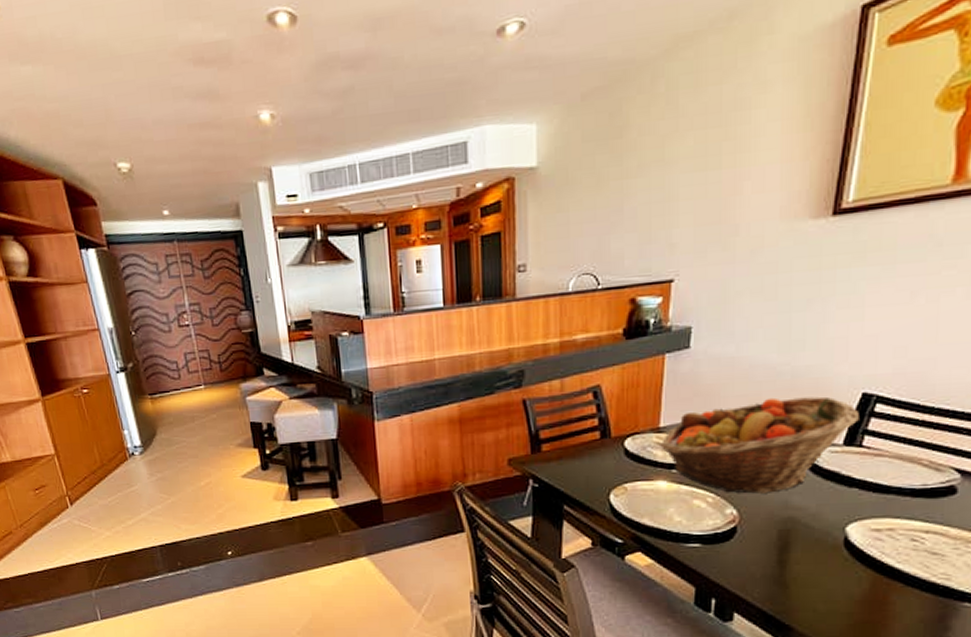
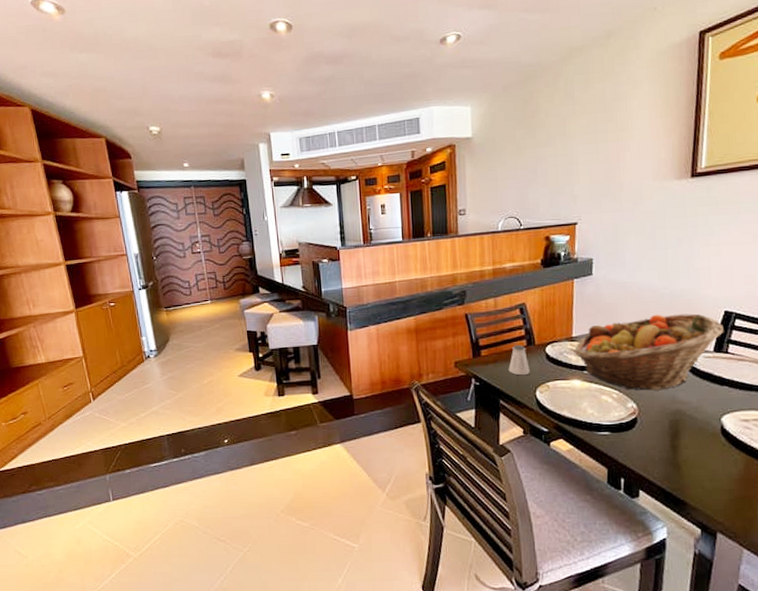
saltshaker: none [576,437,603,476] -> present [508,344,530,376]

